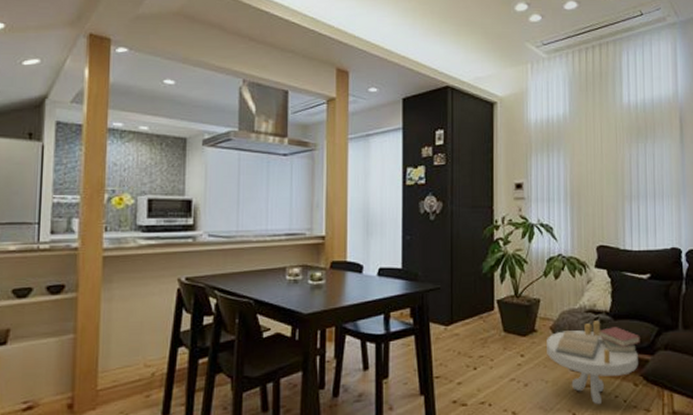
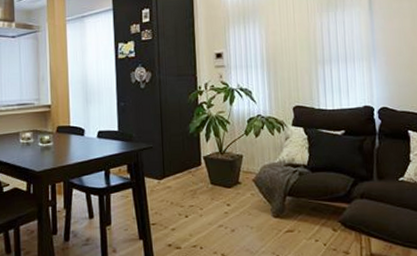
side table: present [547,321,640,405] -> none [250,173,337,248]

